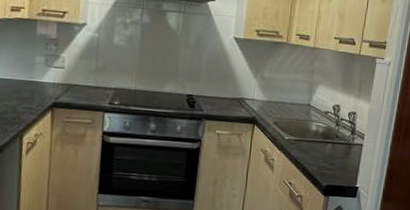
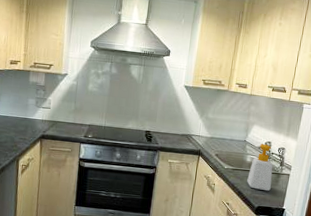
soap bottle: none [312,107,343,166] -> present [247,143,273,191]

